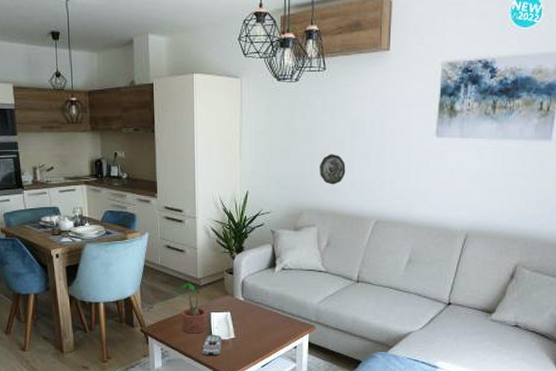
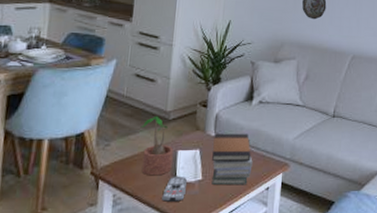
book stack: none [241,298,280,344] -> present [211,133,253,186]

